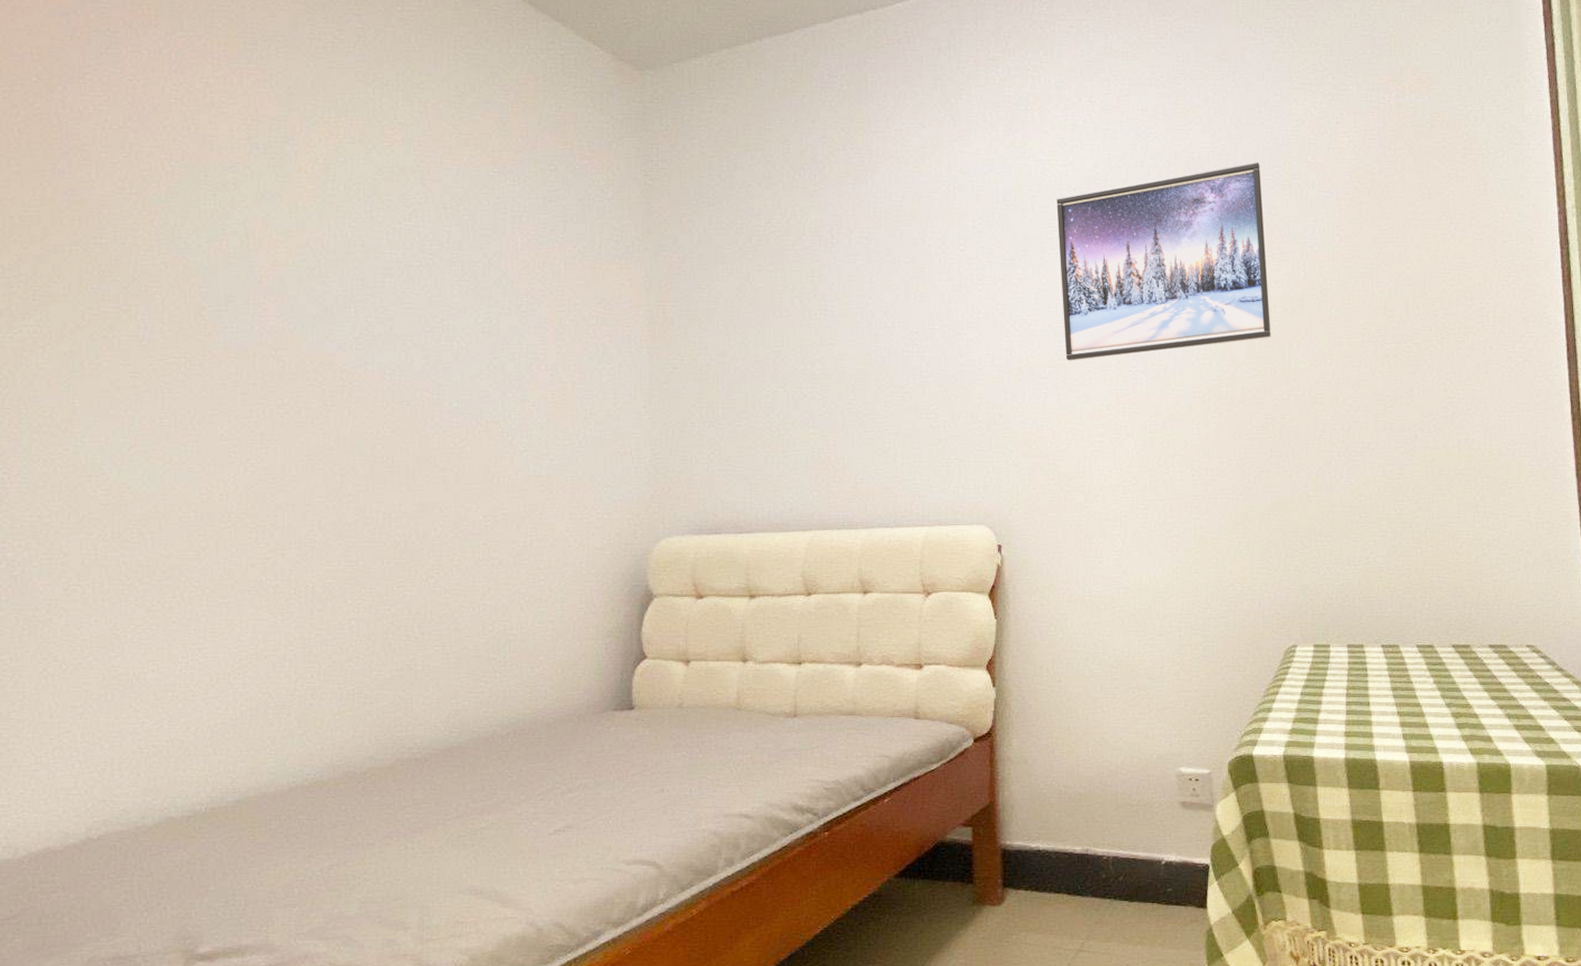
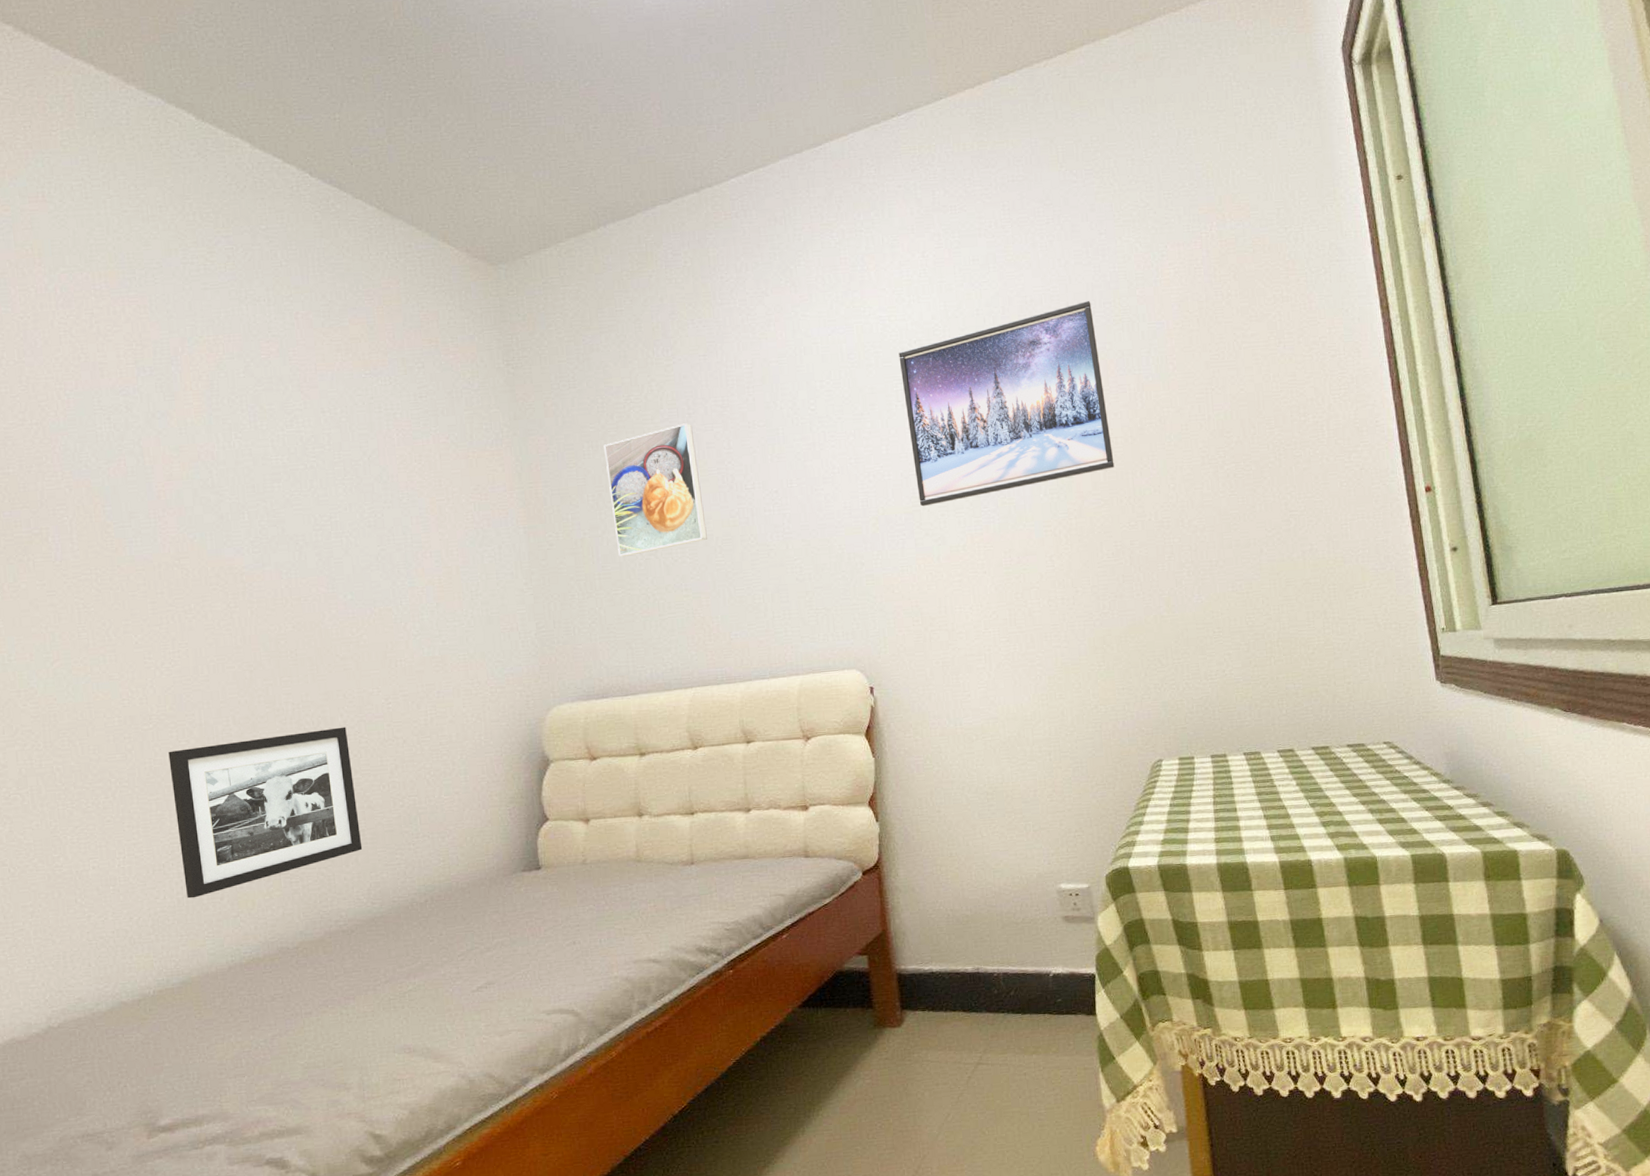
picture frame: none [245,542,445,712] -> present [168,727,363,899]
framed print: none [739,253,840,387] -> present [603,423,707,557]

